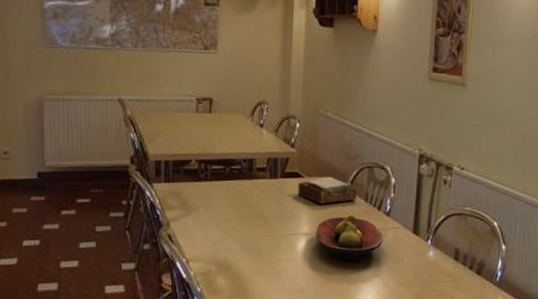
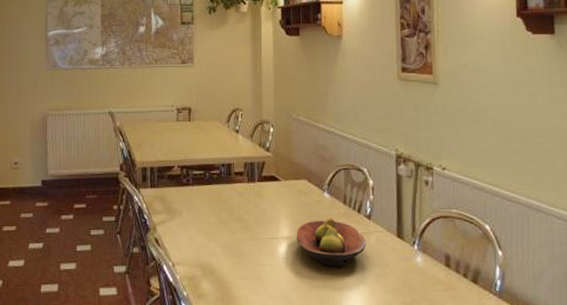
napkin holder: present [297,176,358,205] -> none [275,179,336,208]

